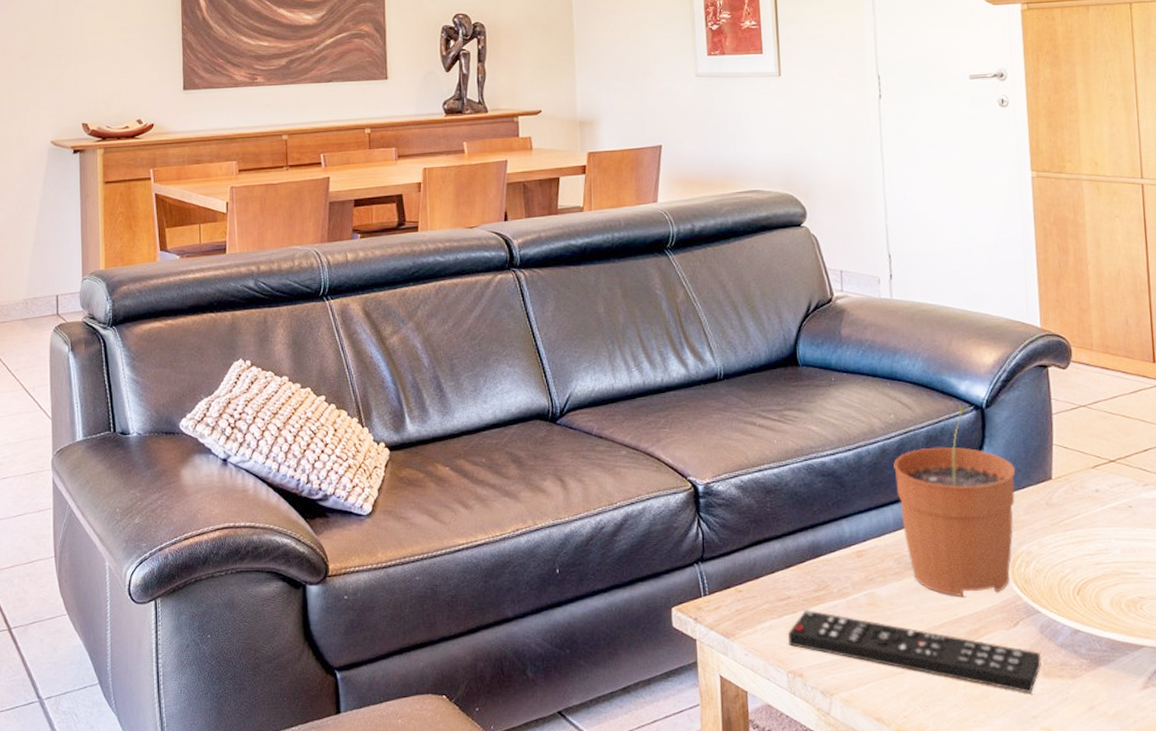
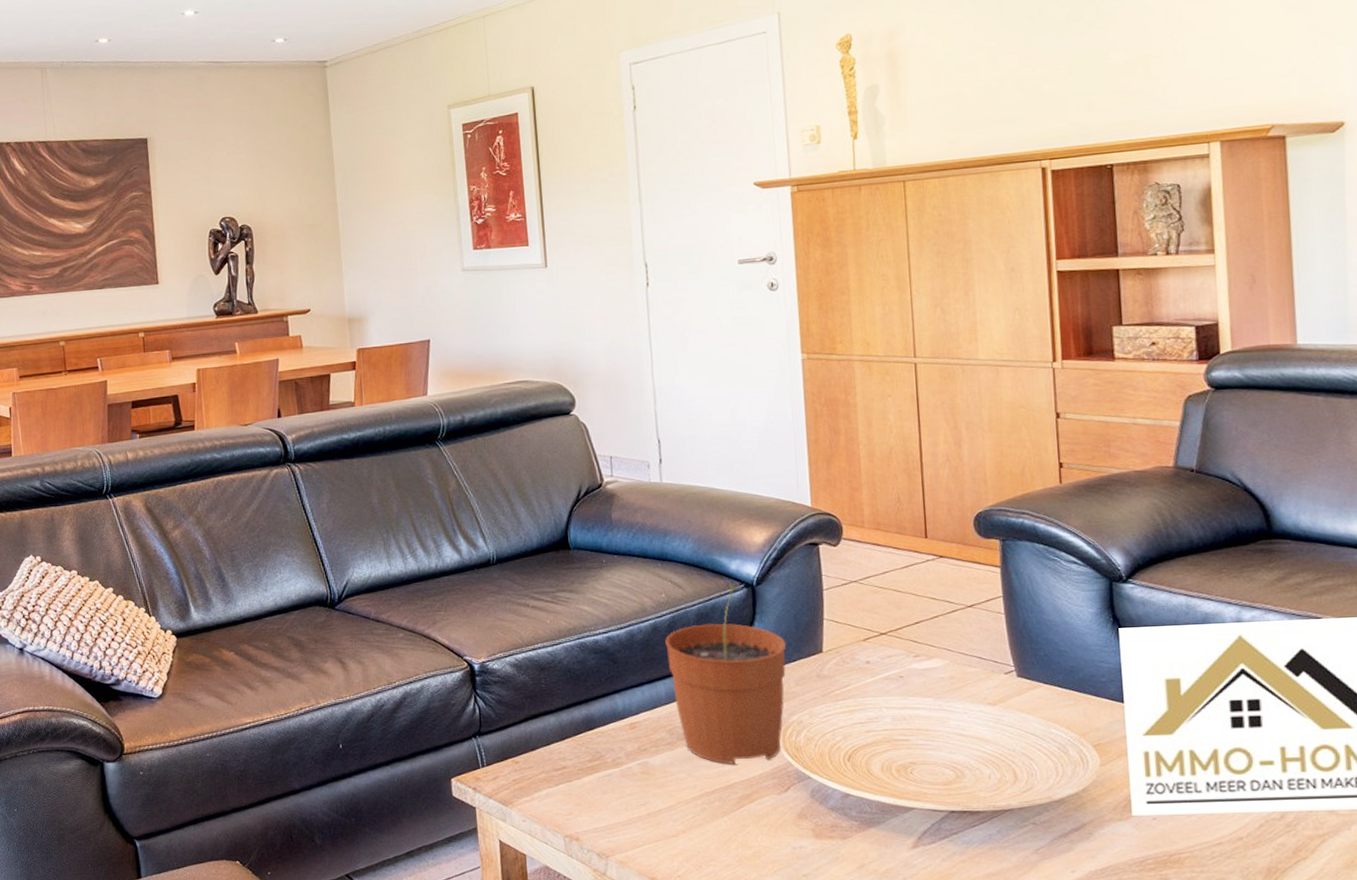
remote control: present [788,609,1042,693] -> none [564,778,813,853]

